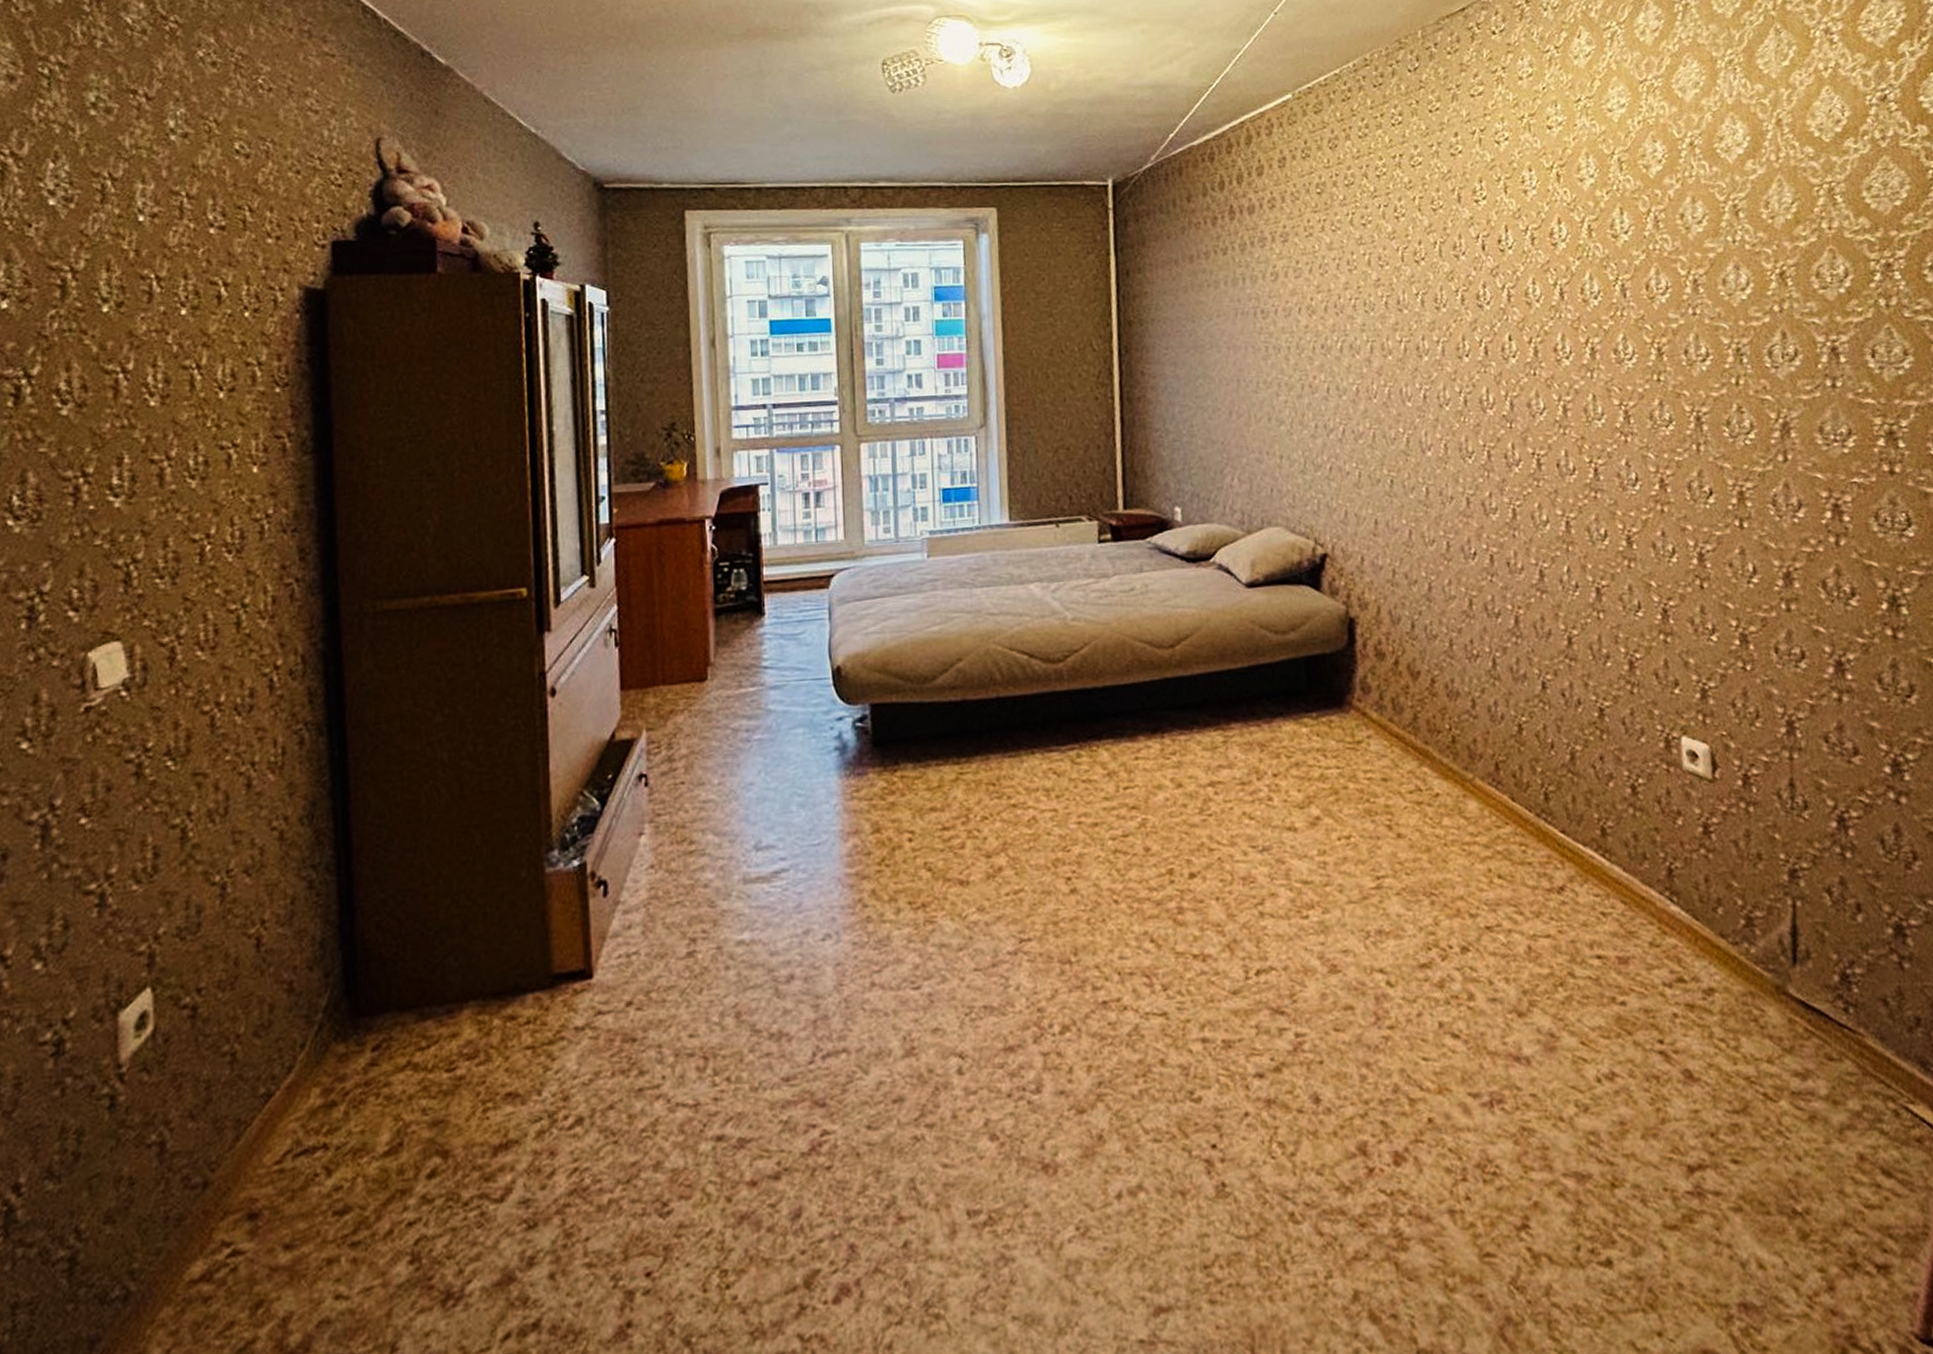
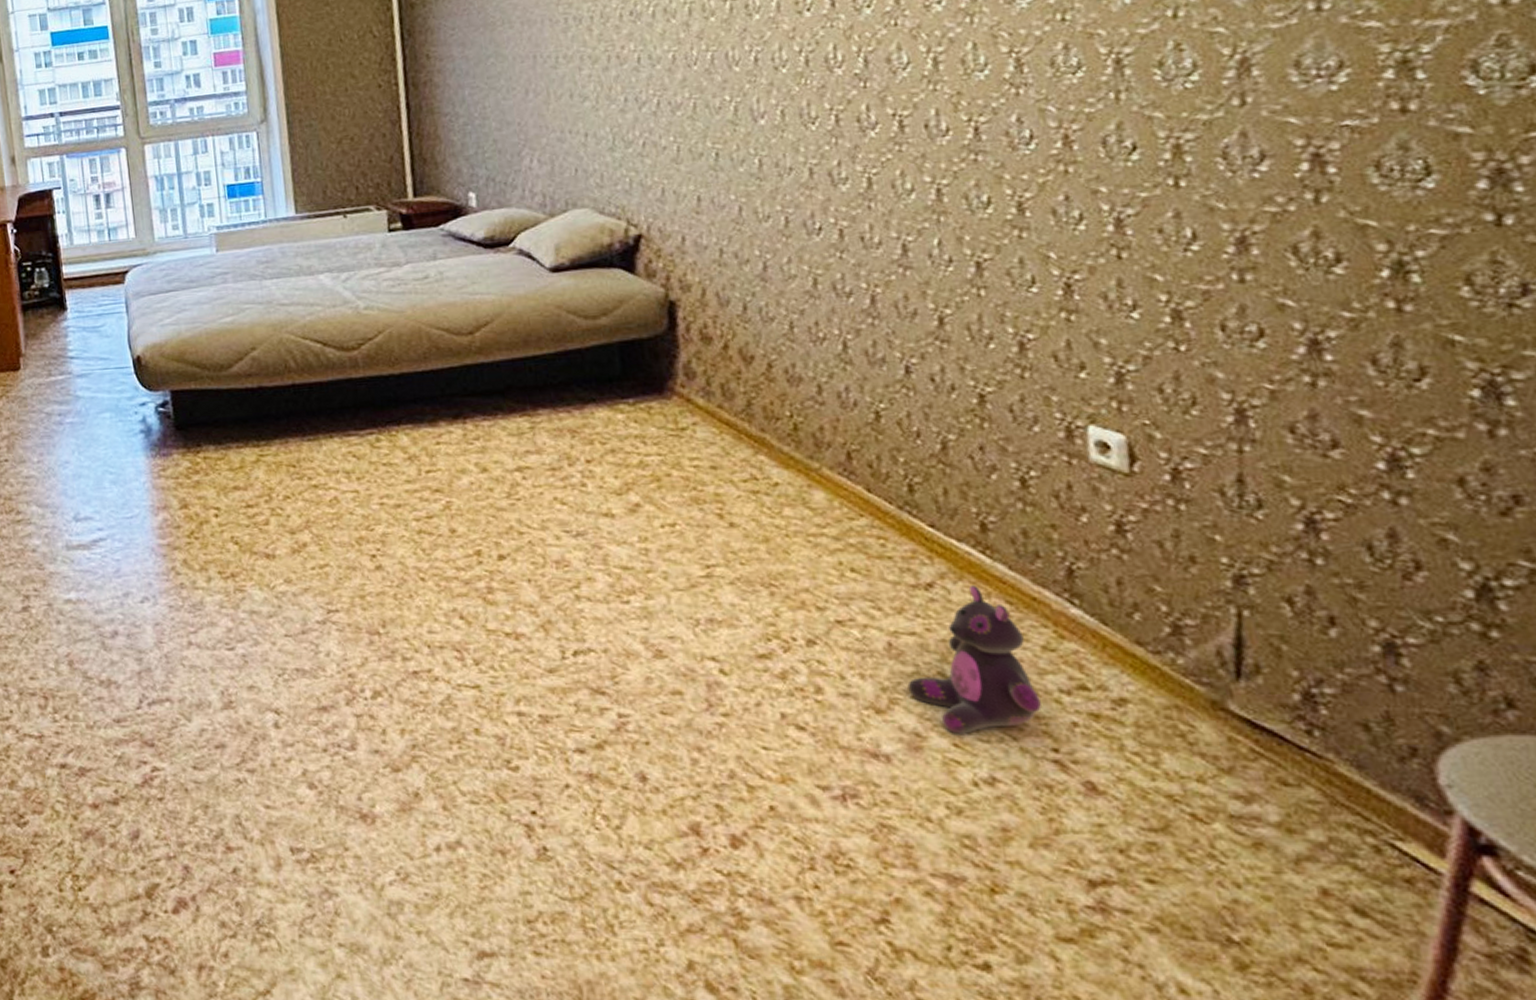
stuffed animal: none [1544,886,1650,1032] -> present [907,584,1041,734]

